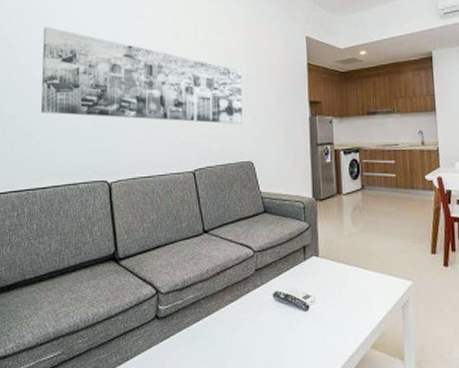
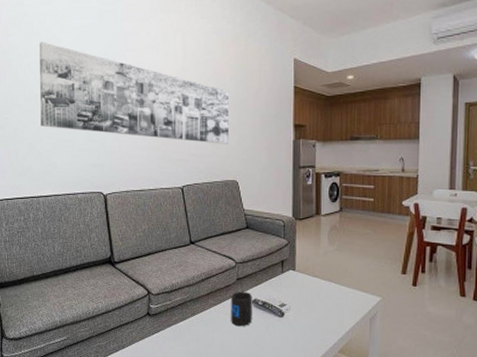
mug: none [250,283,274,325] -> present [231,291,252,327]

